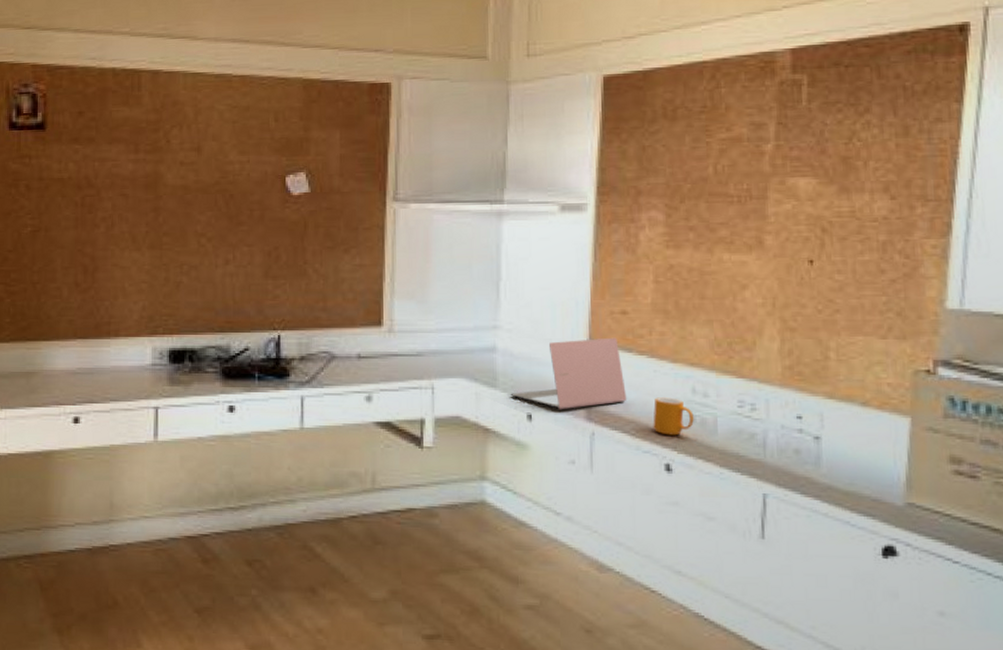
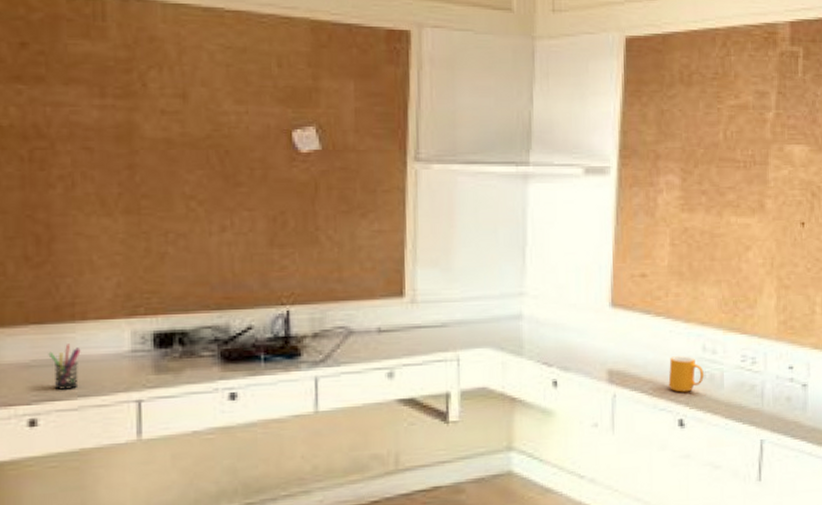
pen holder: none [90,356,114,395] -> present [48,344,81,391]
laptop: present [510,337,627,410] -> none [536,300,646,375]

